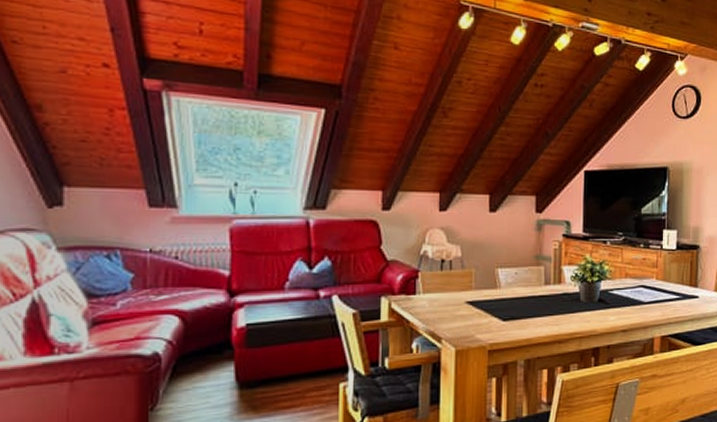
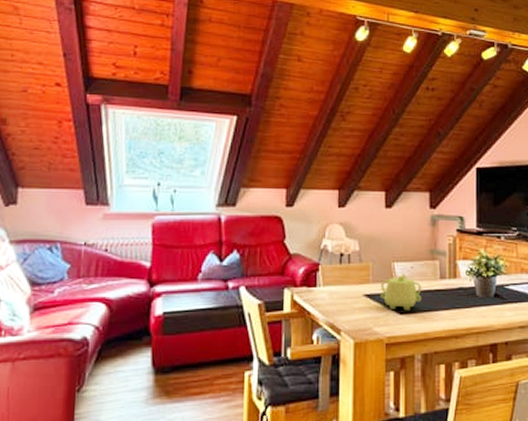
teapot: none [483,279,526,317] -> present [381,273,422,311]

